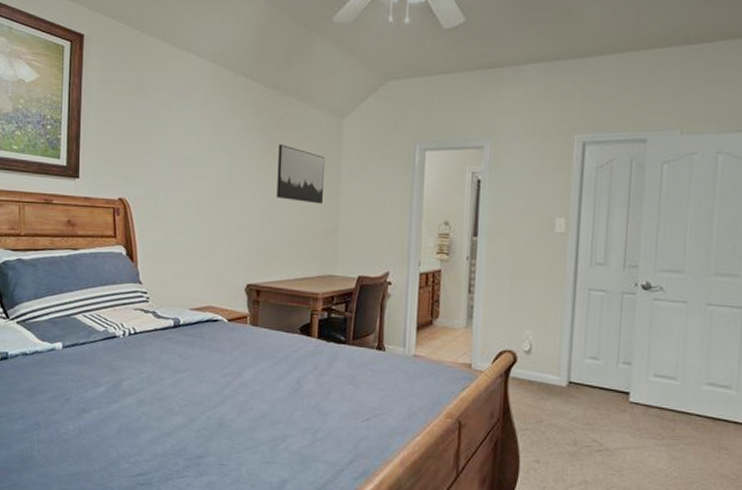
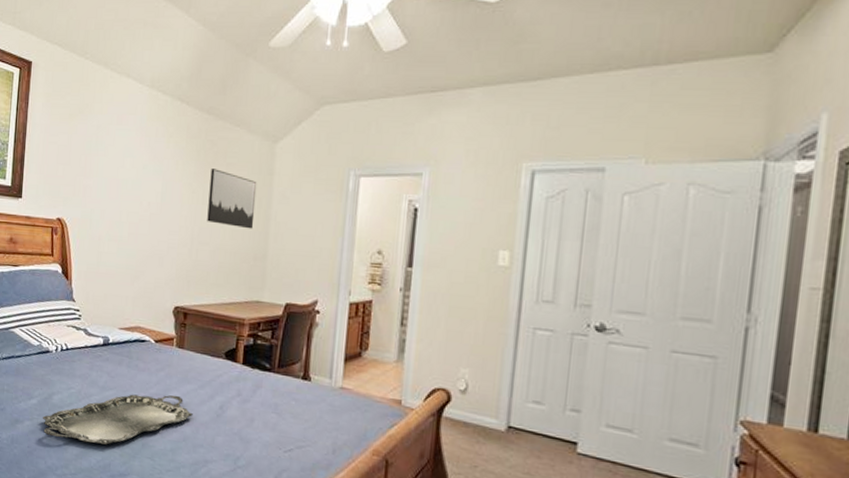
serving tray: none [111,373,270,428] -> present [42,394,193,445]

